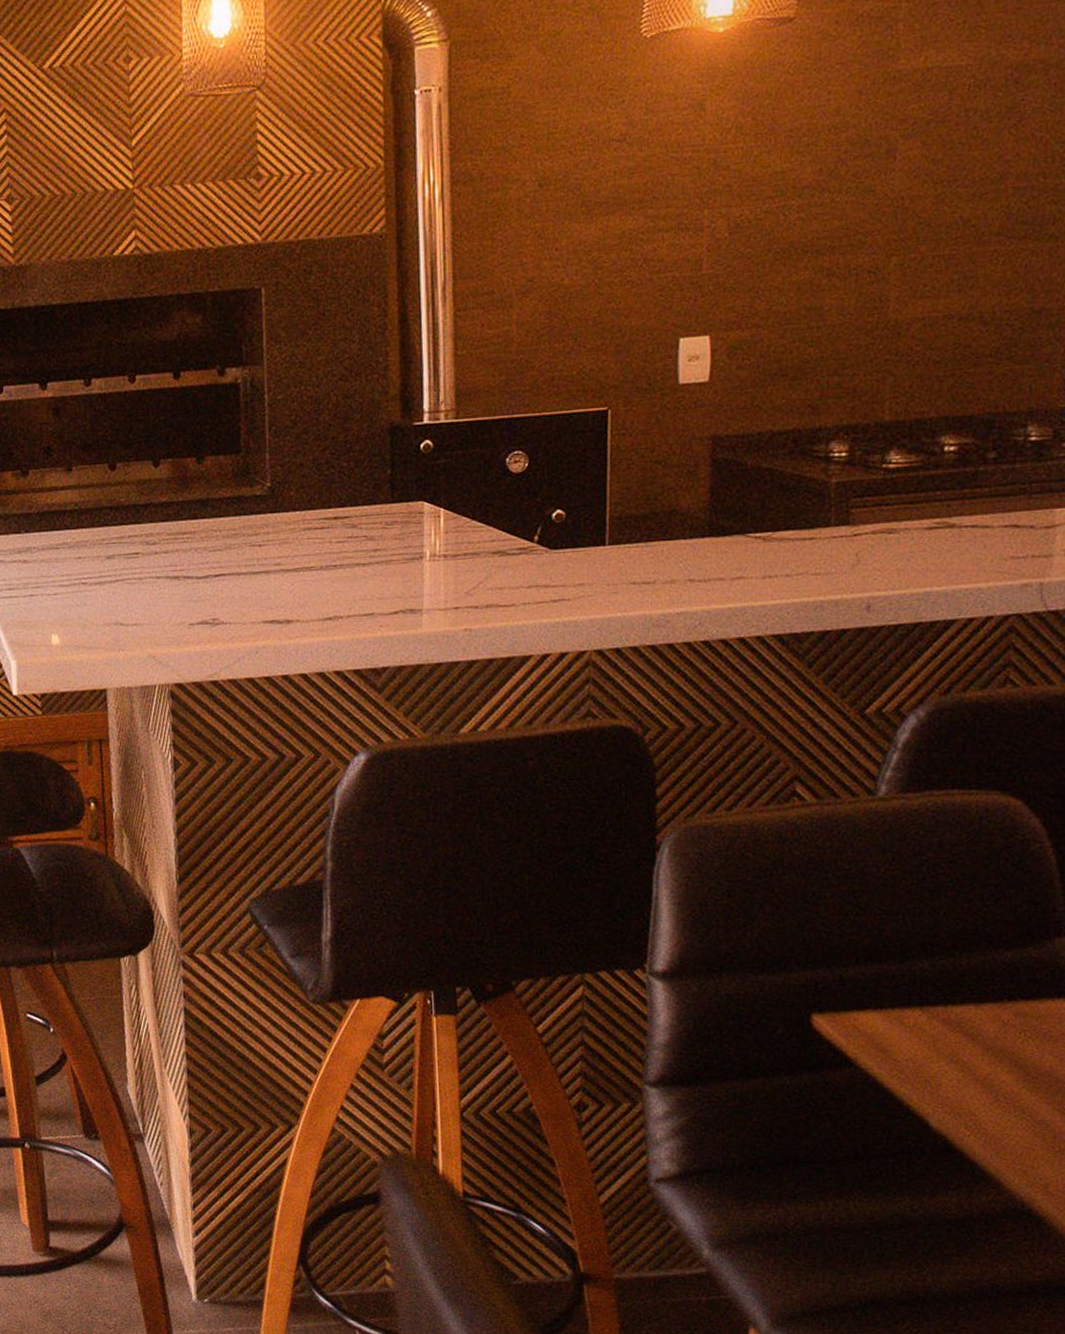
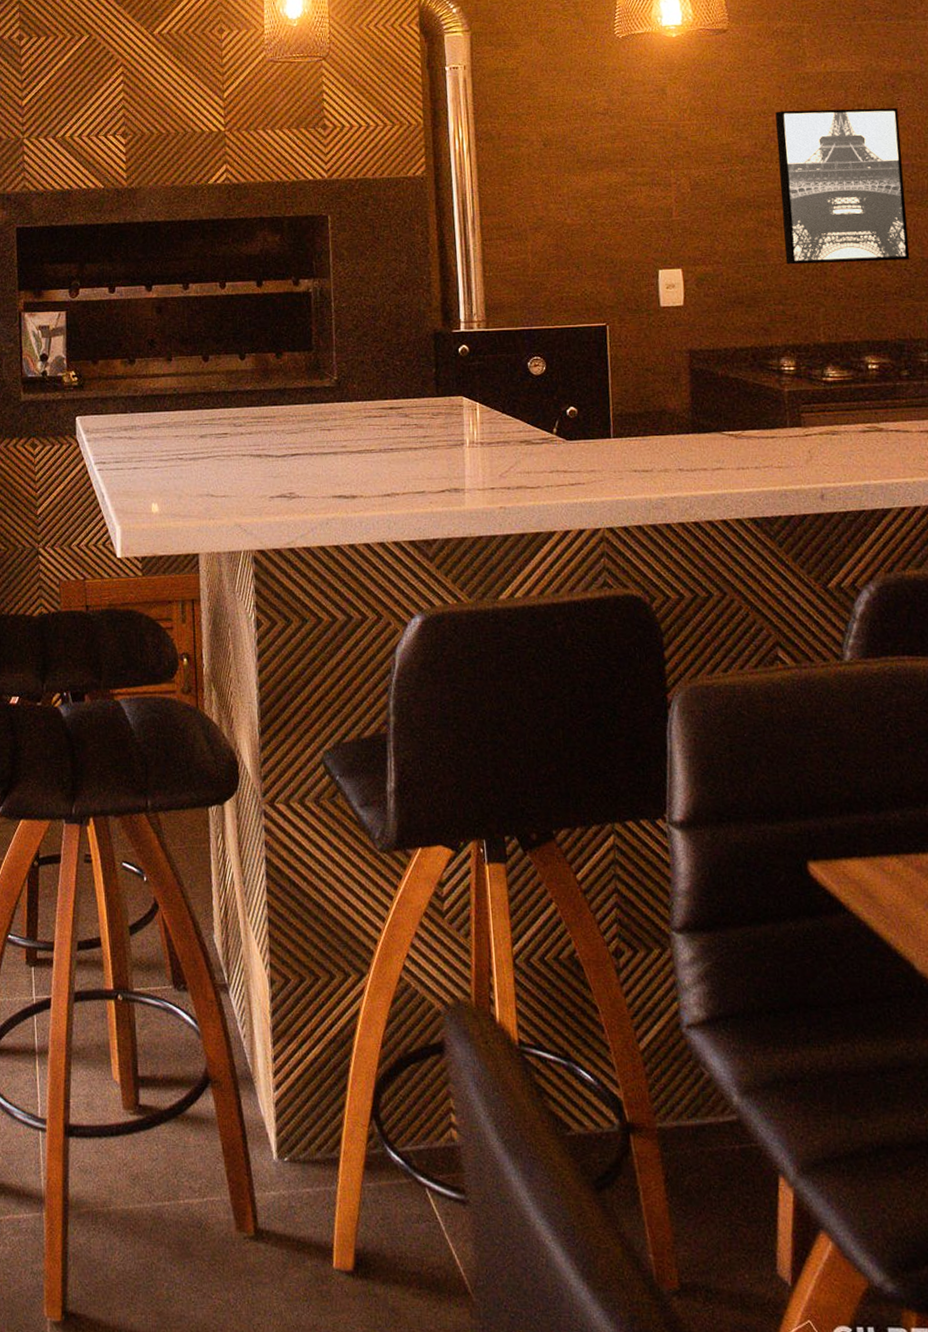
wall art: none [847,111,1019,325] -> present [775,107,910,265]

